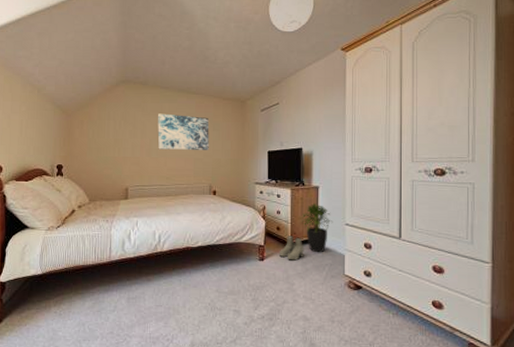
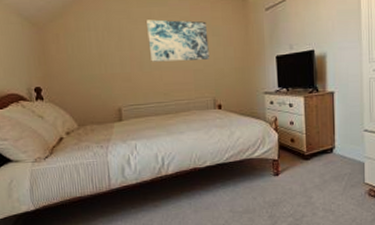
boots: present [280,236,304,261] -> none [295,147,322,173]
potted plant: present [302,203,333,253] -> none [318,110,351,163]

